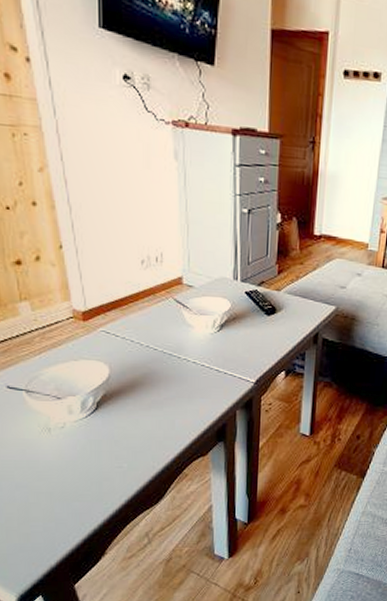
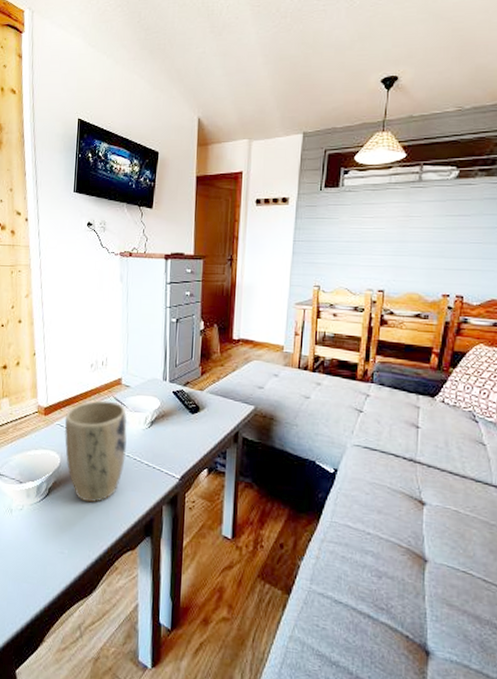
plant pot: none [111,302,192,414] -> present [64,400,127,503]

